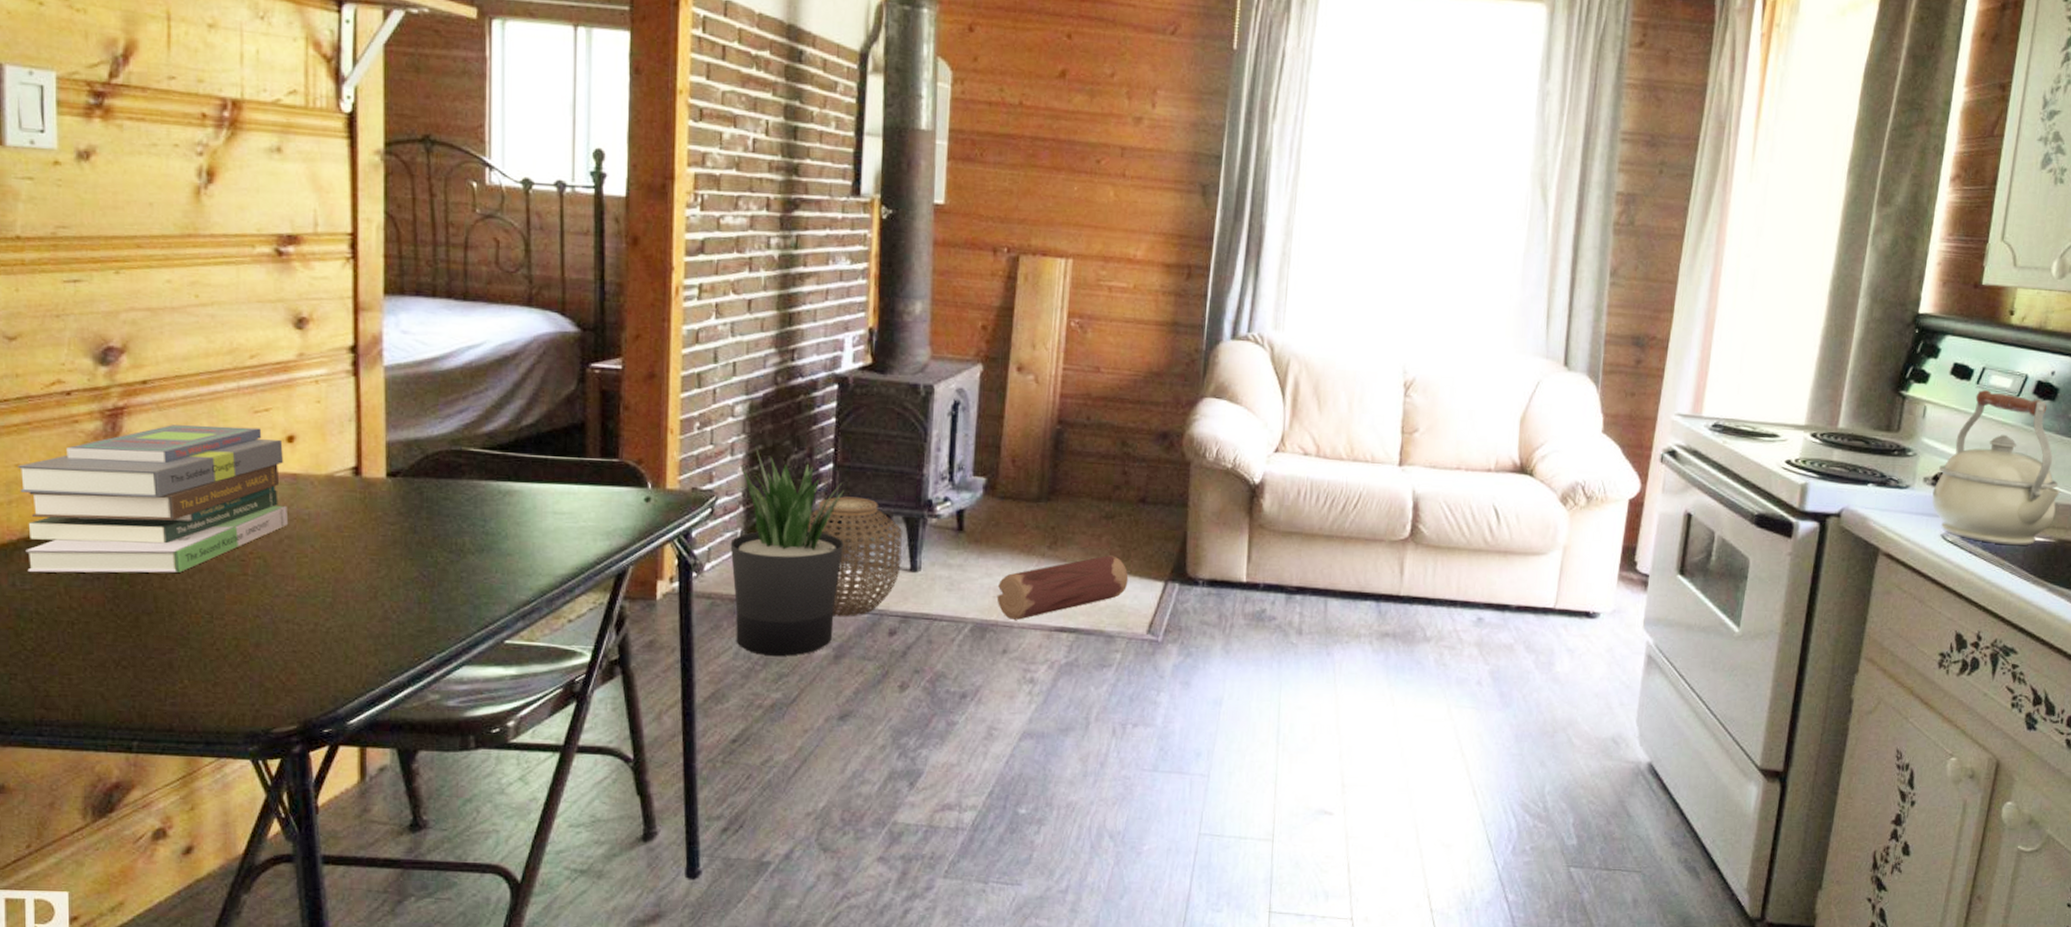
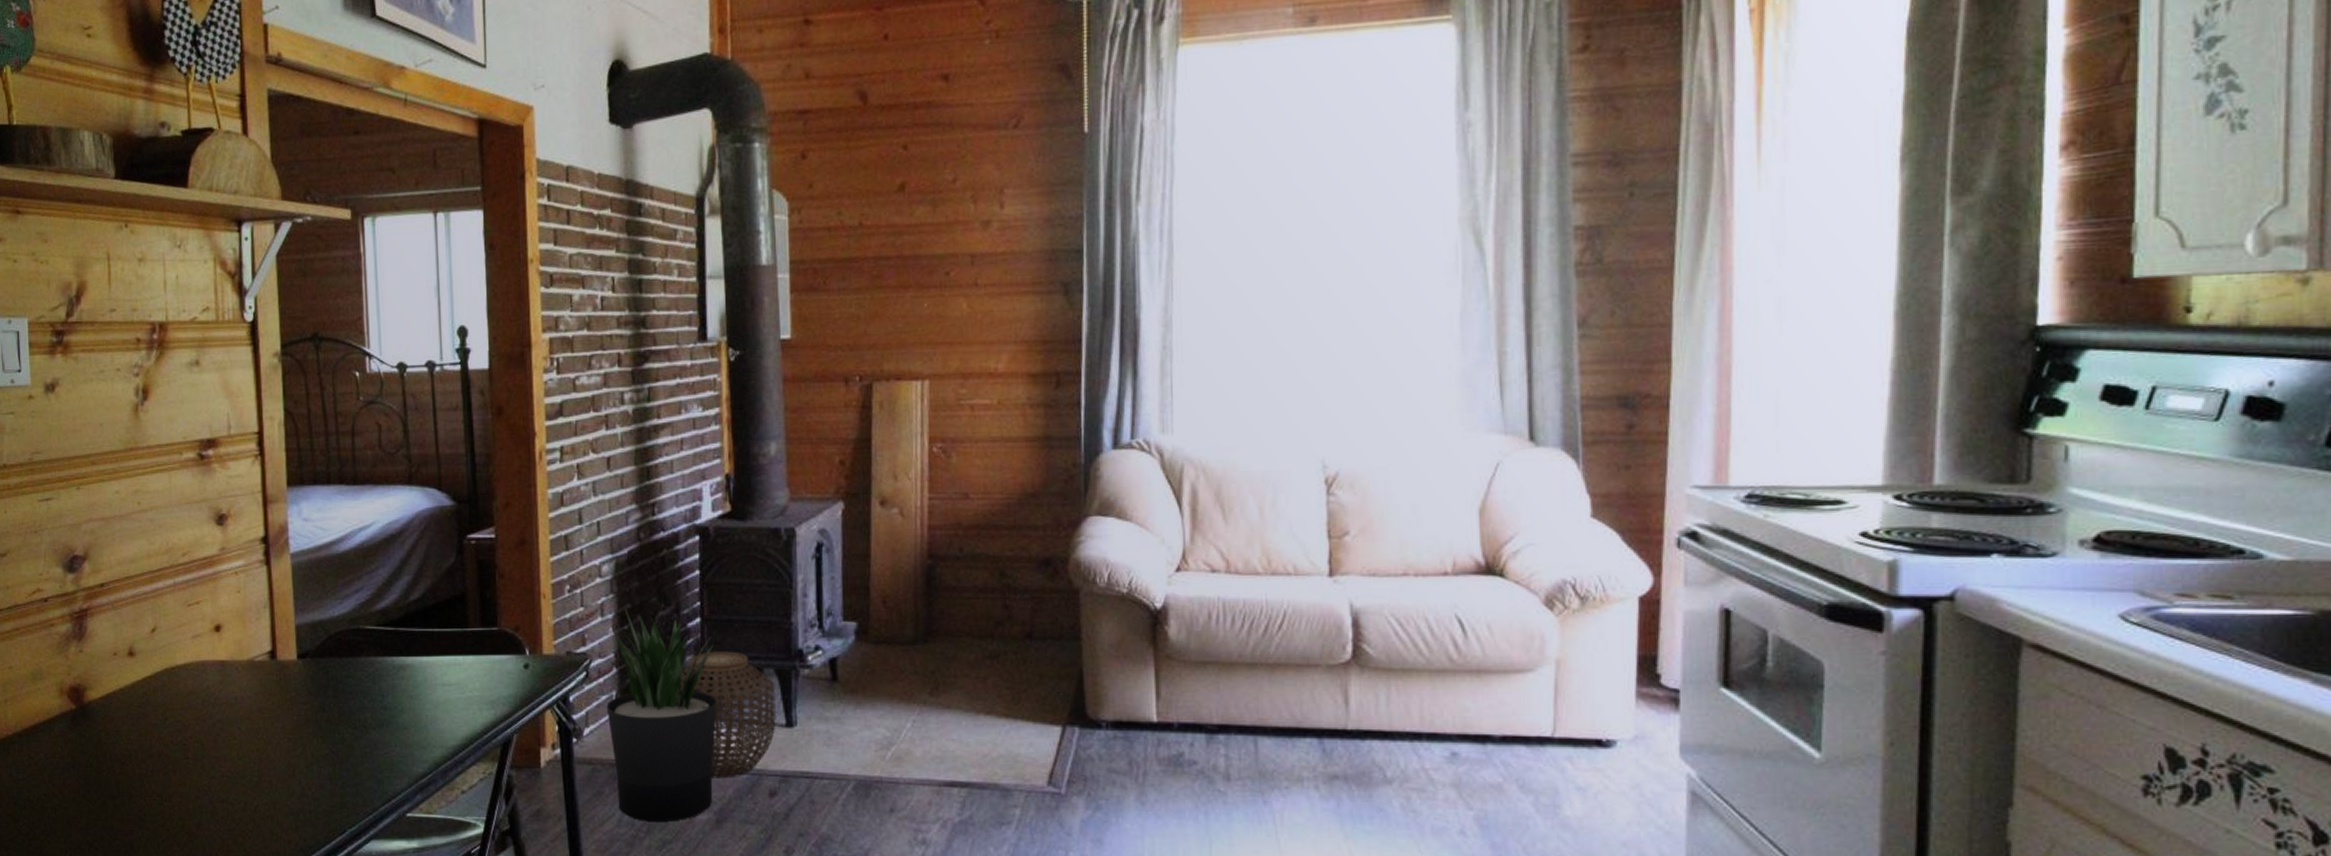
books: present [18,425,289,573] -> none [10,620,220,764]
decorative log: present [996,555,1129,620] -> none [878,699,1021,775]
kettle: present [1931,390,2060,546] -> none [2097,416,2311,624]

